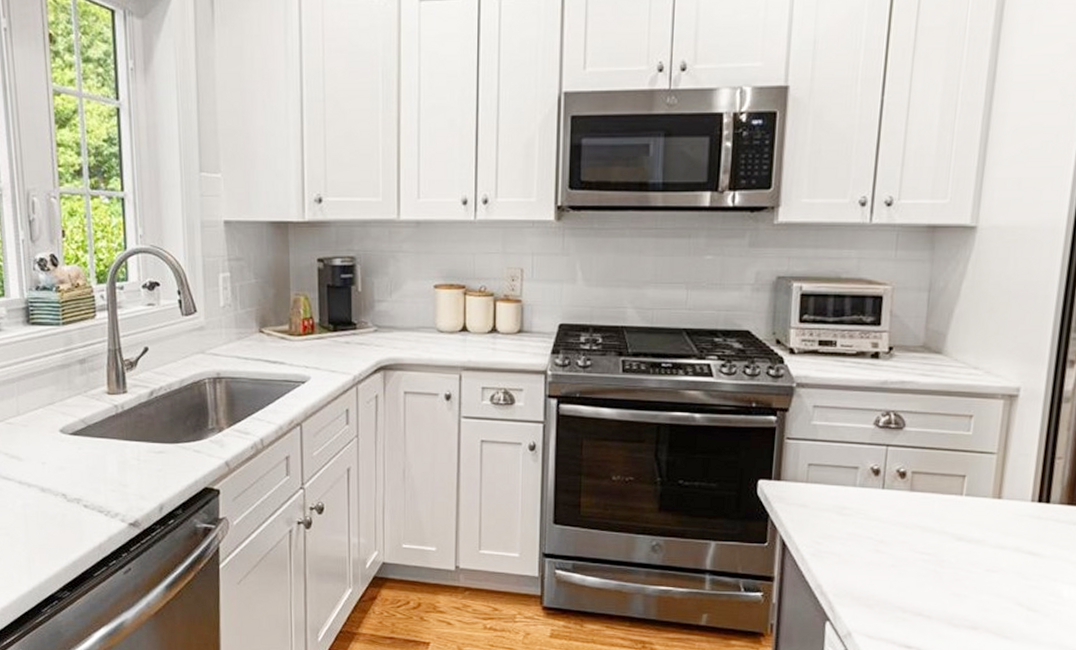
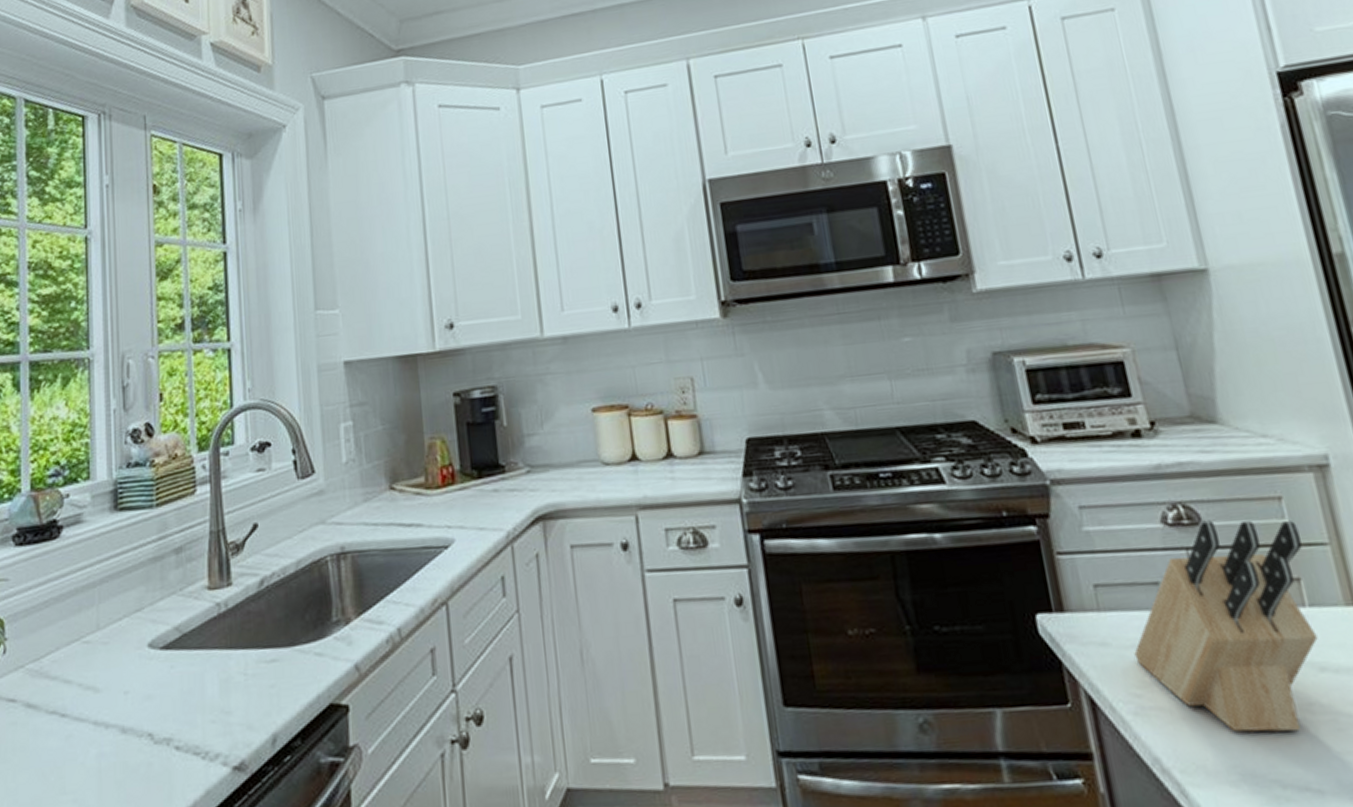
knife block: none [824,426,977,578] -> present [1134,520,1318,732]

